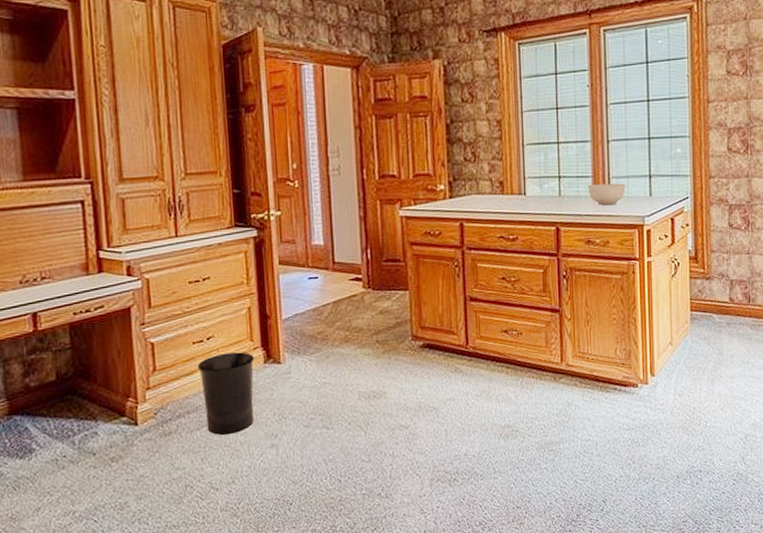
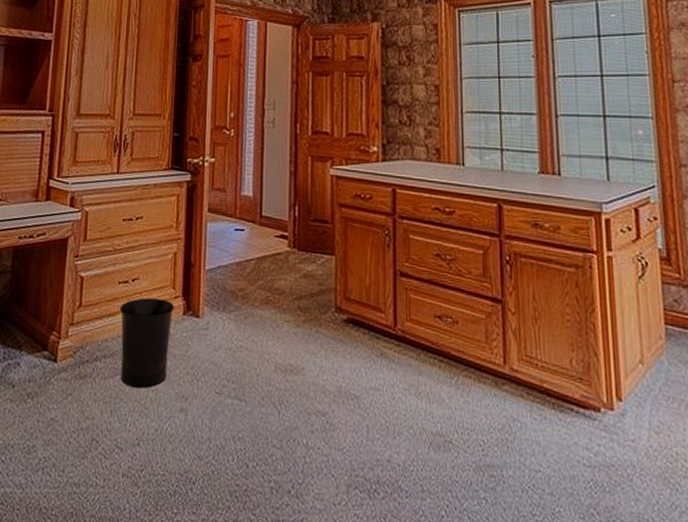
bowl: present [588,183,626,205] -> none [534,161,579,186]

